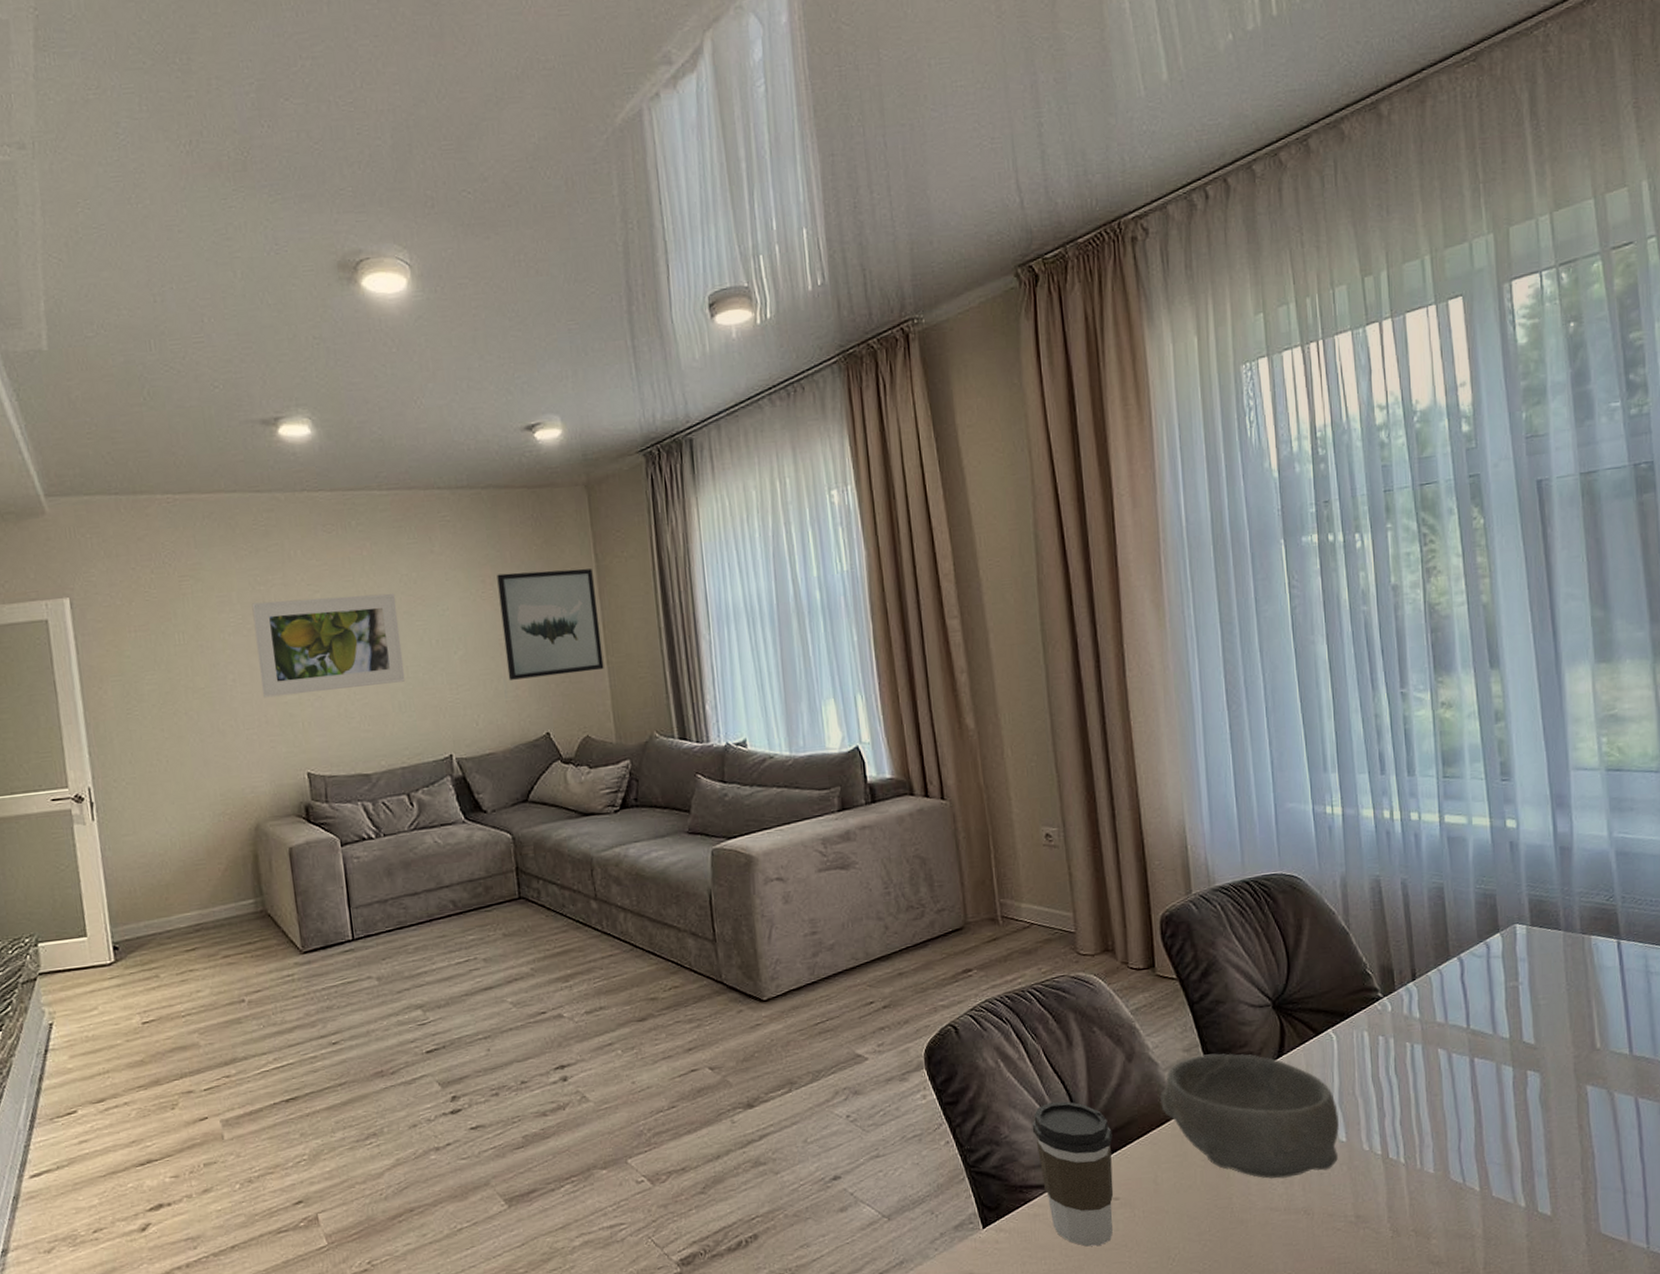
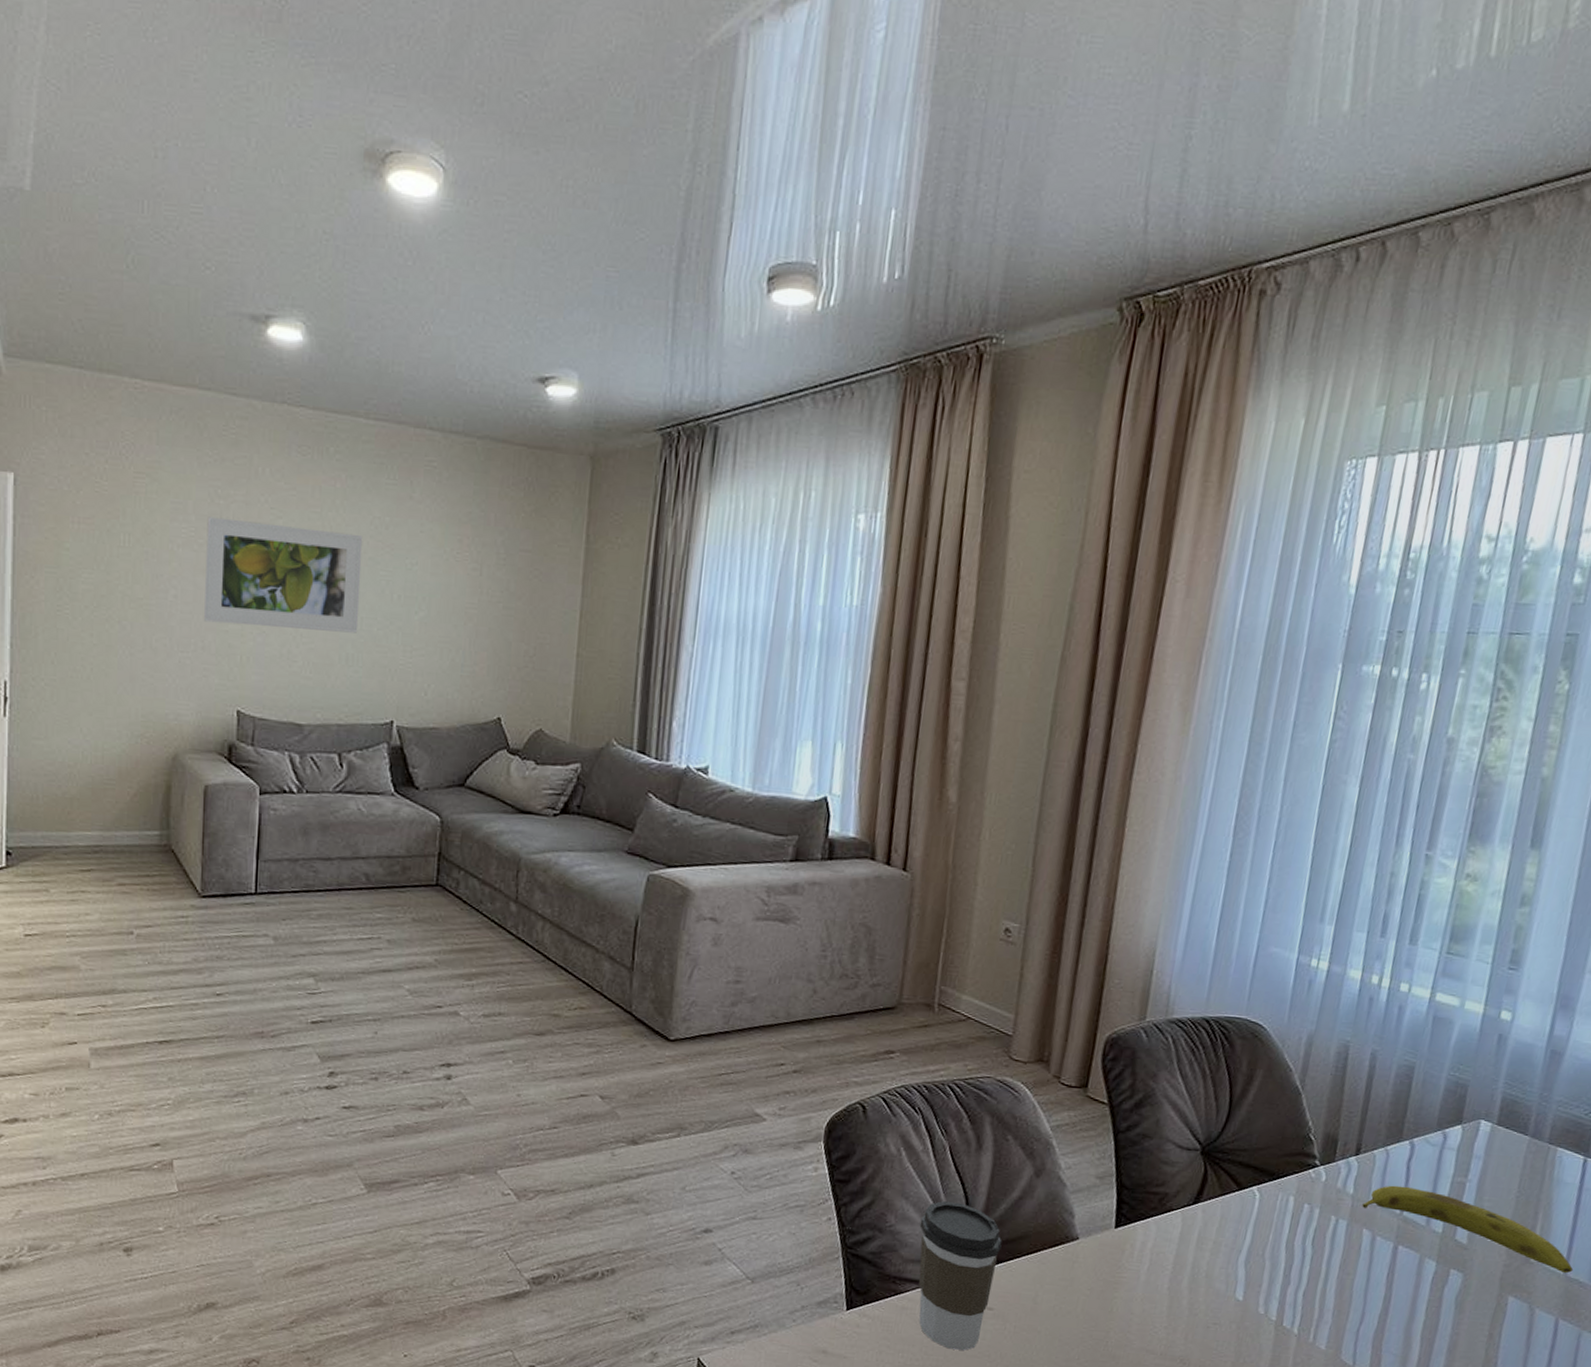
wall art: present [497,568,604,680] -> none [468,536,580,661]
bowl: present [1160,1053,1339,1180] -> none [1059,1185,1243,1325]
fruit: none [1431,1000,1638,1054] -> present [1362,1185,1574,1274]

